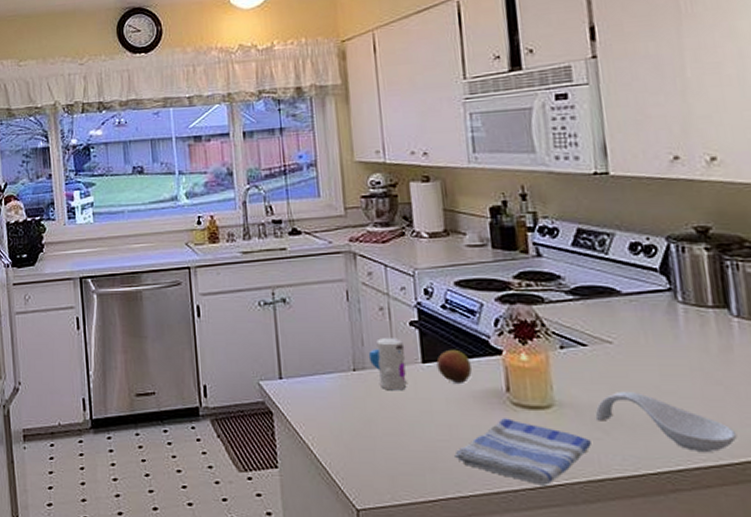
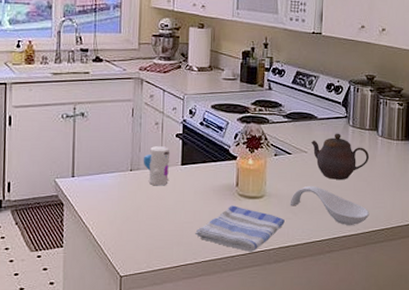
apple: present [436,349,472,383] -> none [191,155,215,180]
teapot: none [617,313,722,382] -> present [311,133,370,179]

